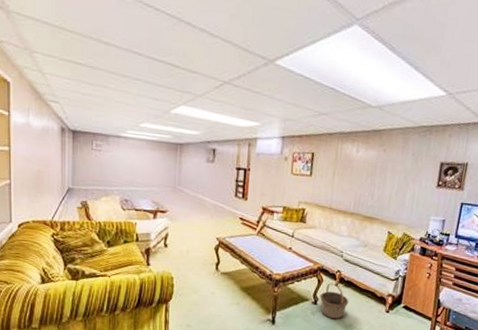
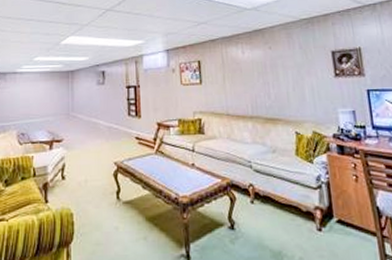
basket: present [319,283,349,320] -> none [235,200,271,247]

